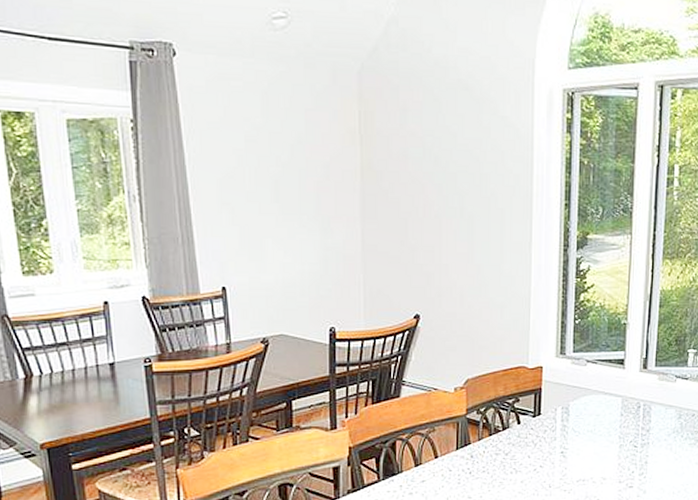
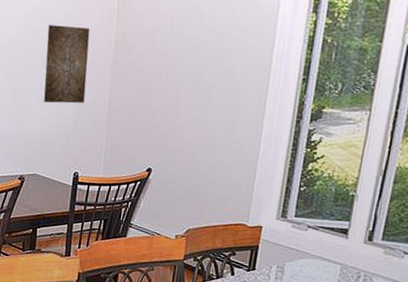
wall art: none [277,149,332,246] -> present [44,25,90,104]

